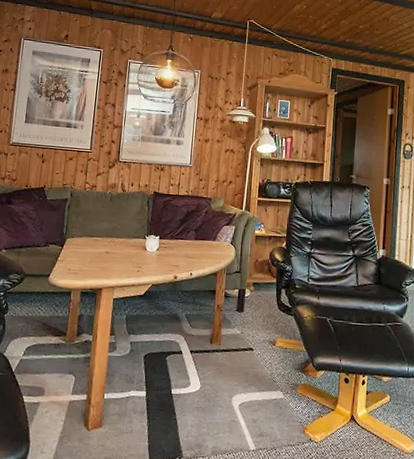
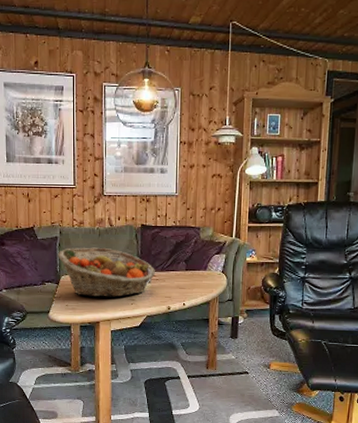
fruit basket: none [65,210,164,264] -> present [58,247,155,297]

